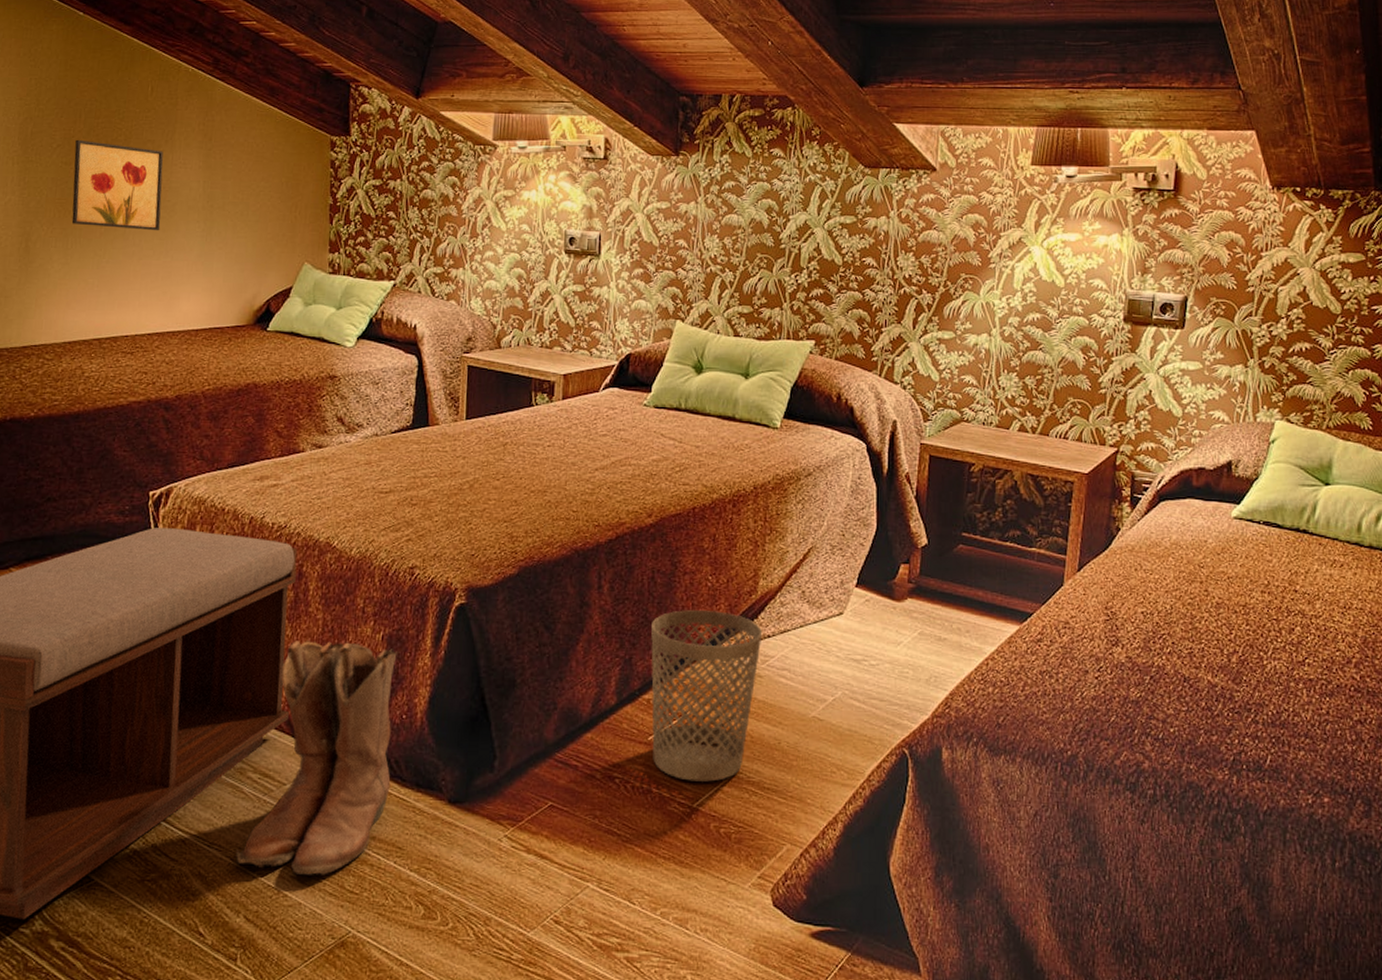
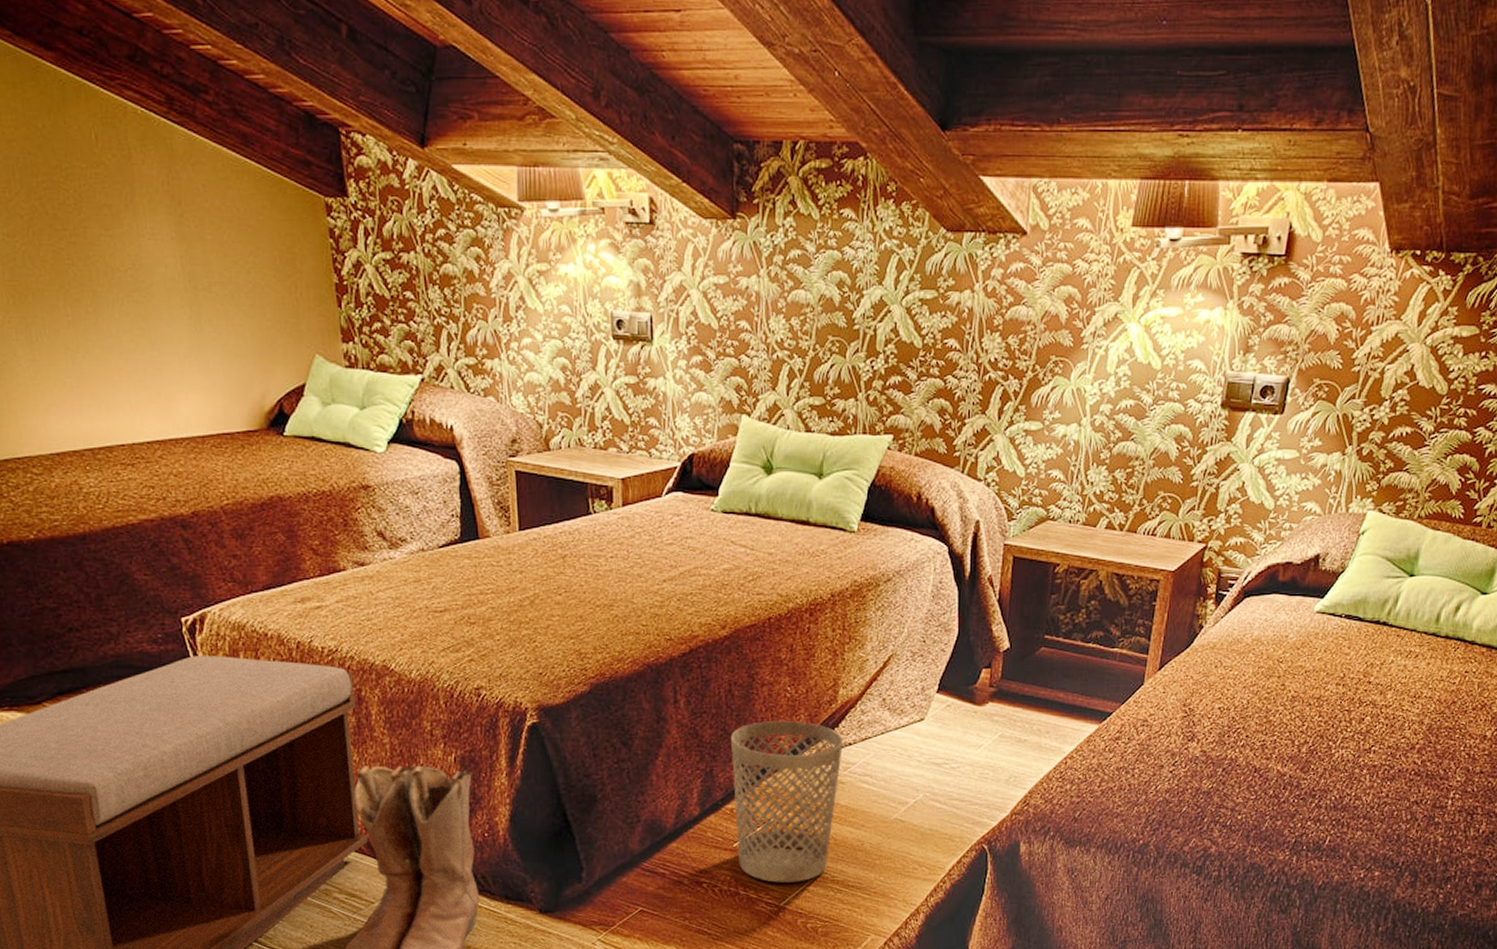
wall art: present [71,139,163,231] -> none [14,204,139,319]

